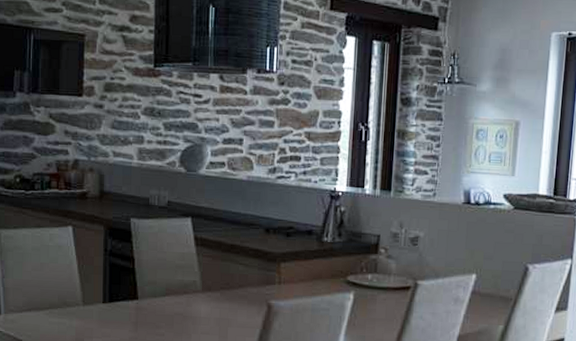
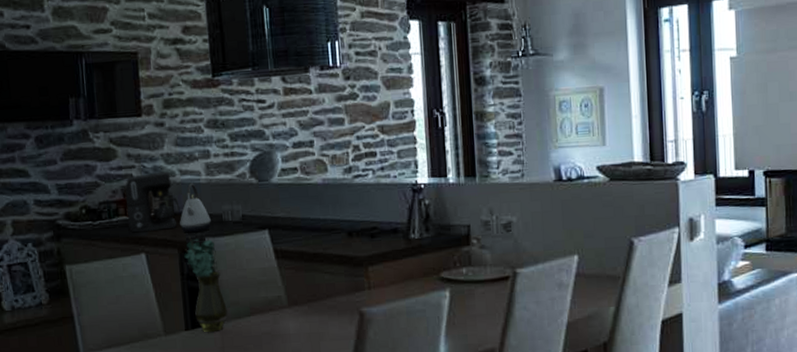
coffee maker: none [60,151,110,207] -> present [125,171,180,233]
kettle: none [108,165,138,213] -> present [180,183,211,233]
vase: none [109,216,144,307] -> present [184,237,228,332]

